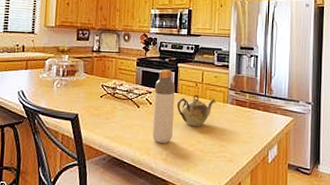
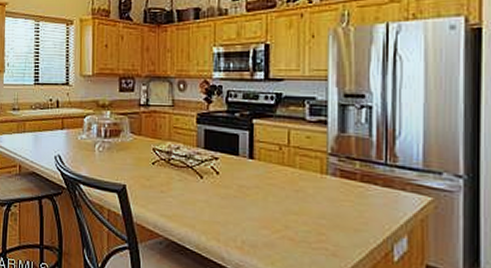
bottle: present [152,69,175,143] -> none [221,127,250,227]
teapot: present [177,94,217,127] -> none [254,161,311,207]

